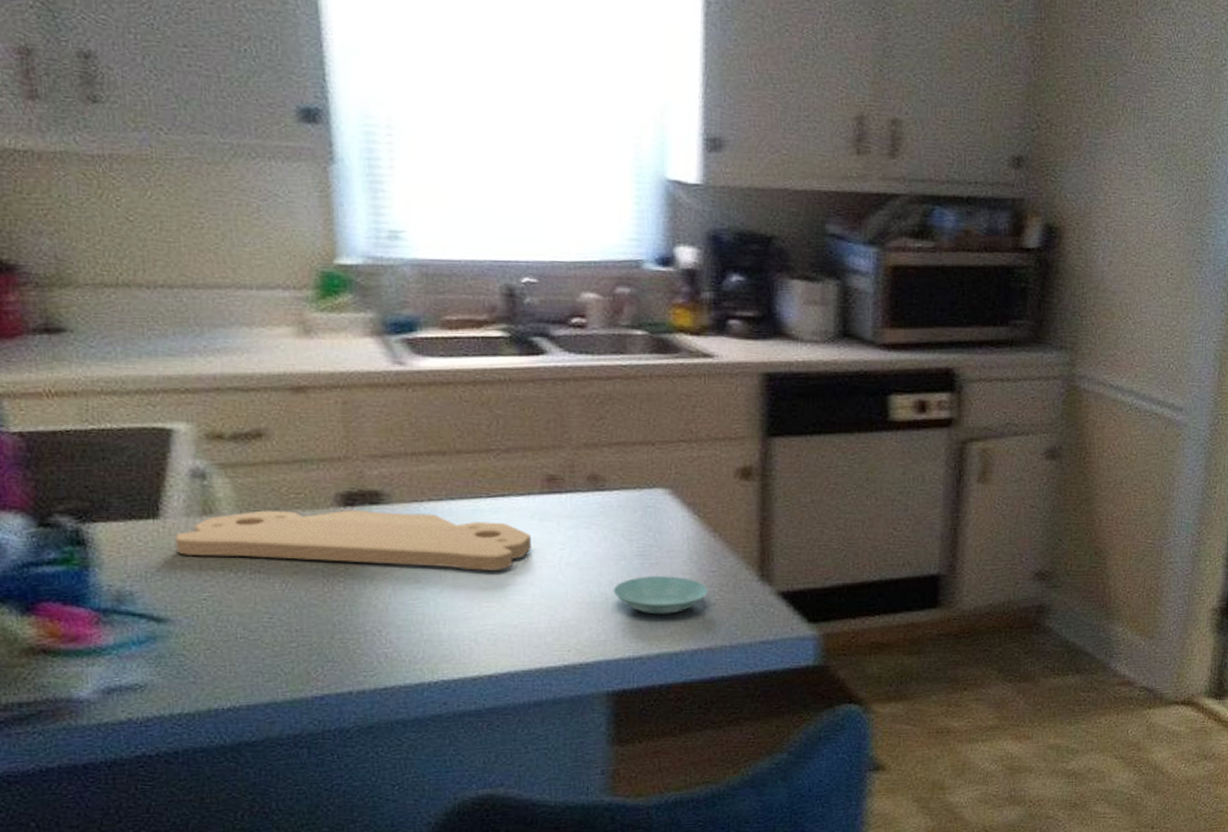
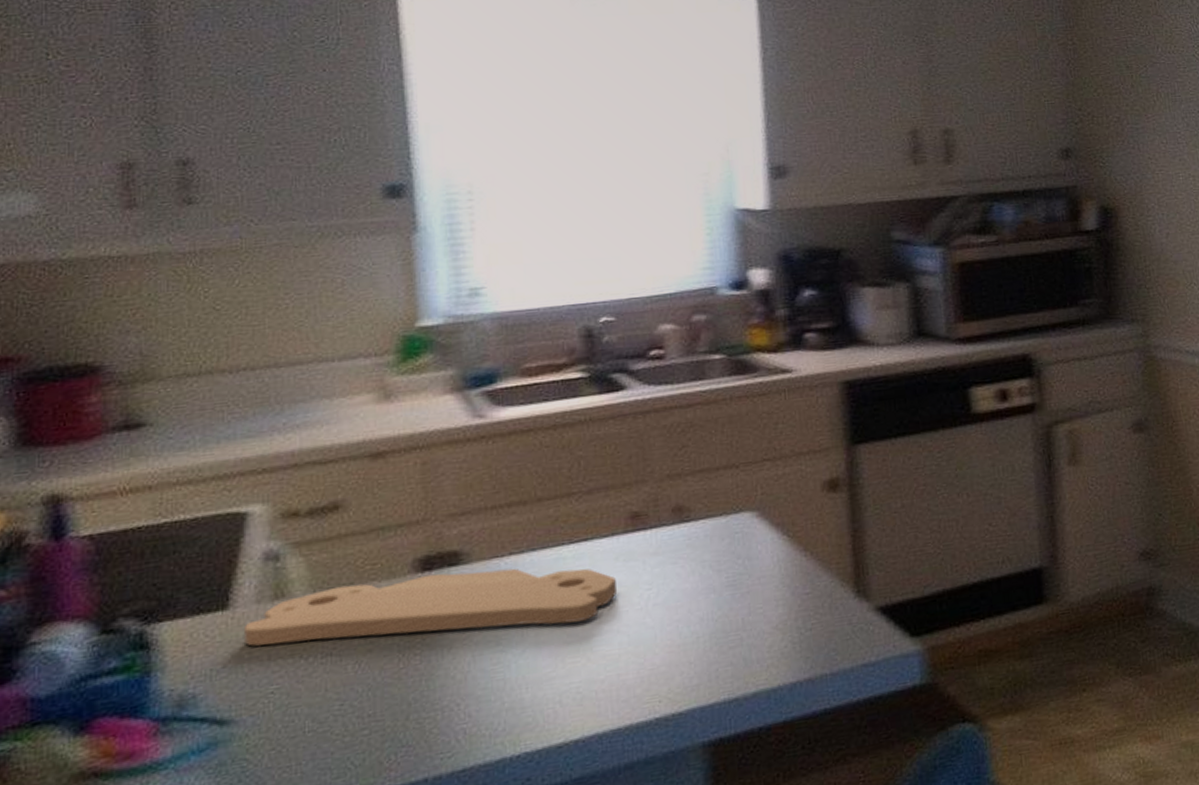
saucer: present [613,576,708,615] -> none [703,604,803,649]

